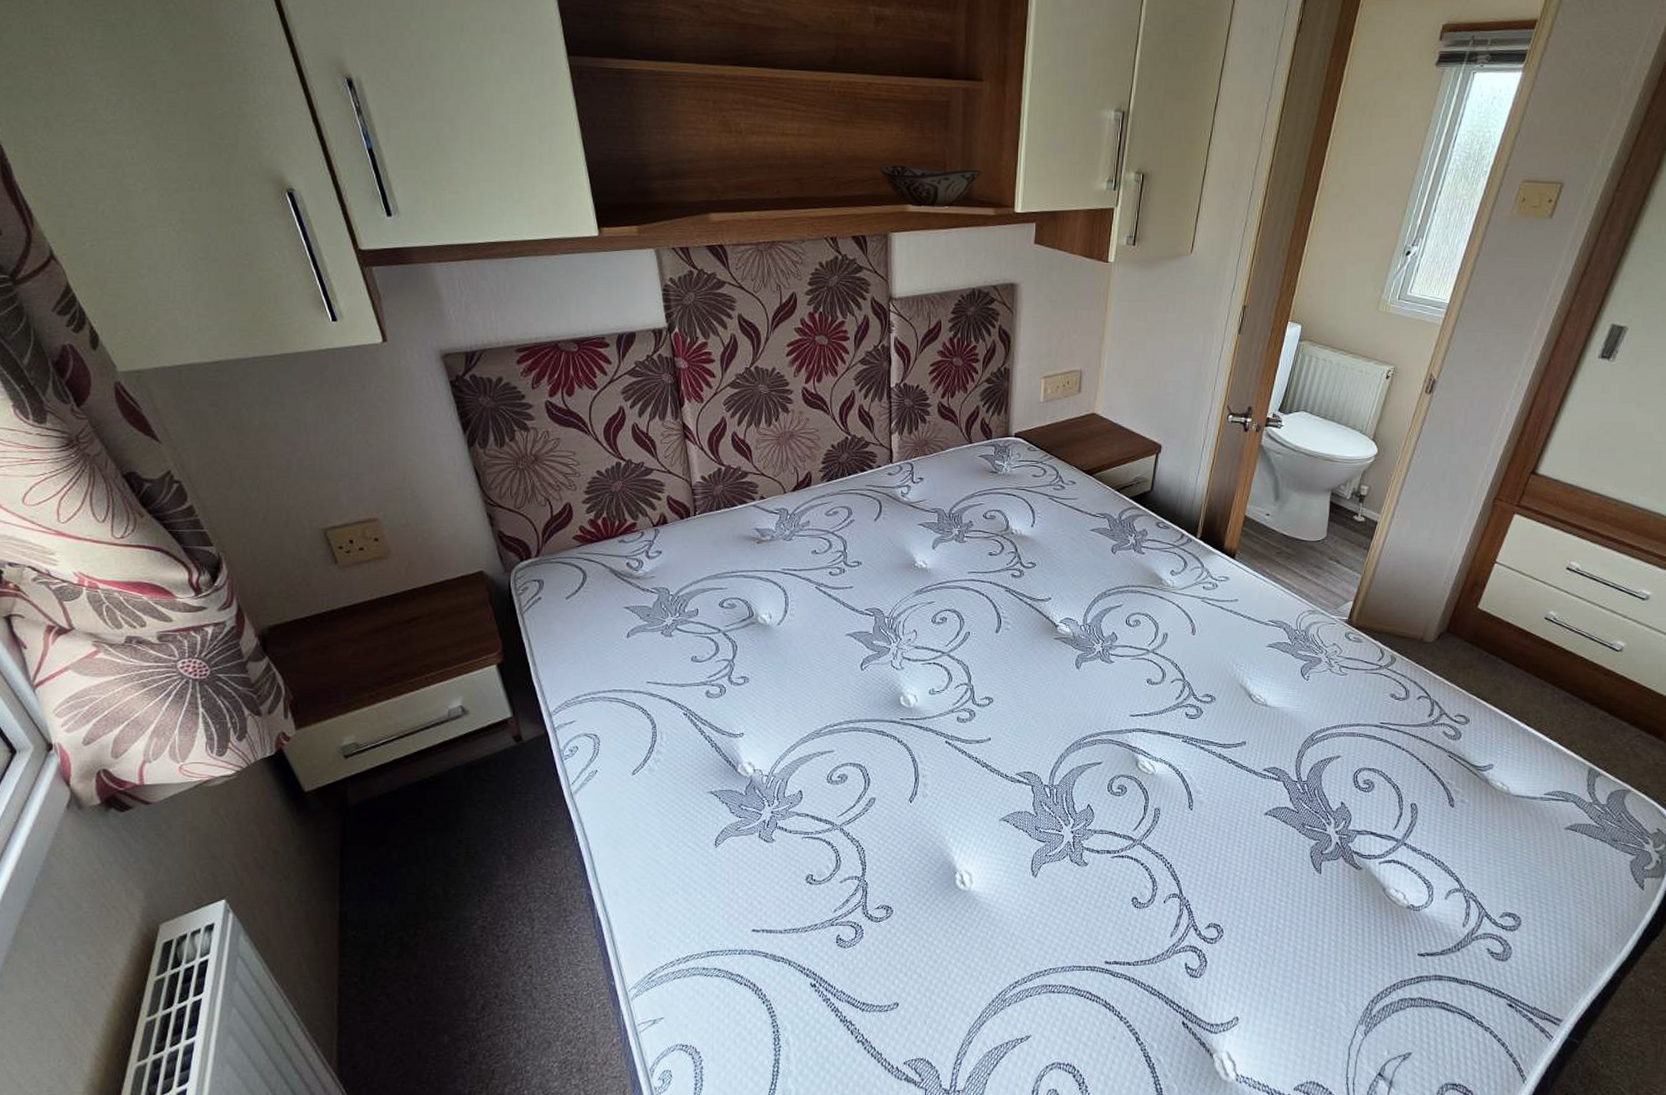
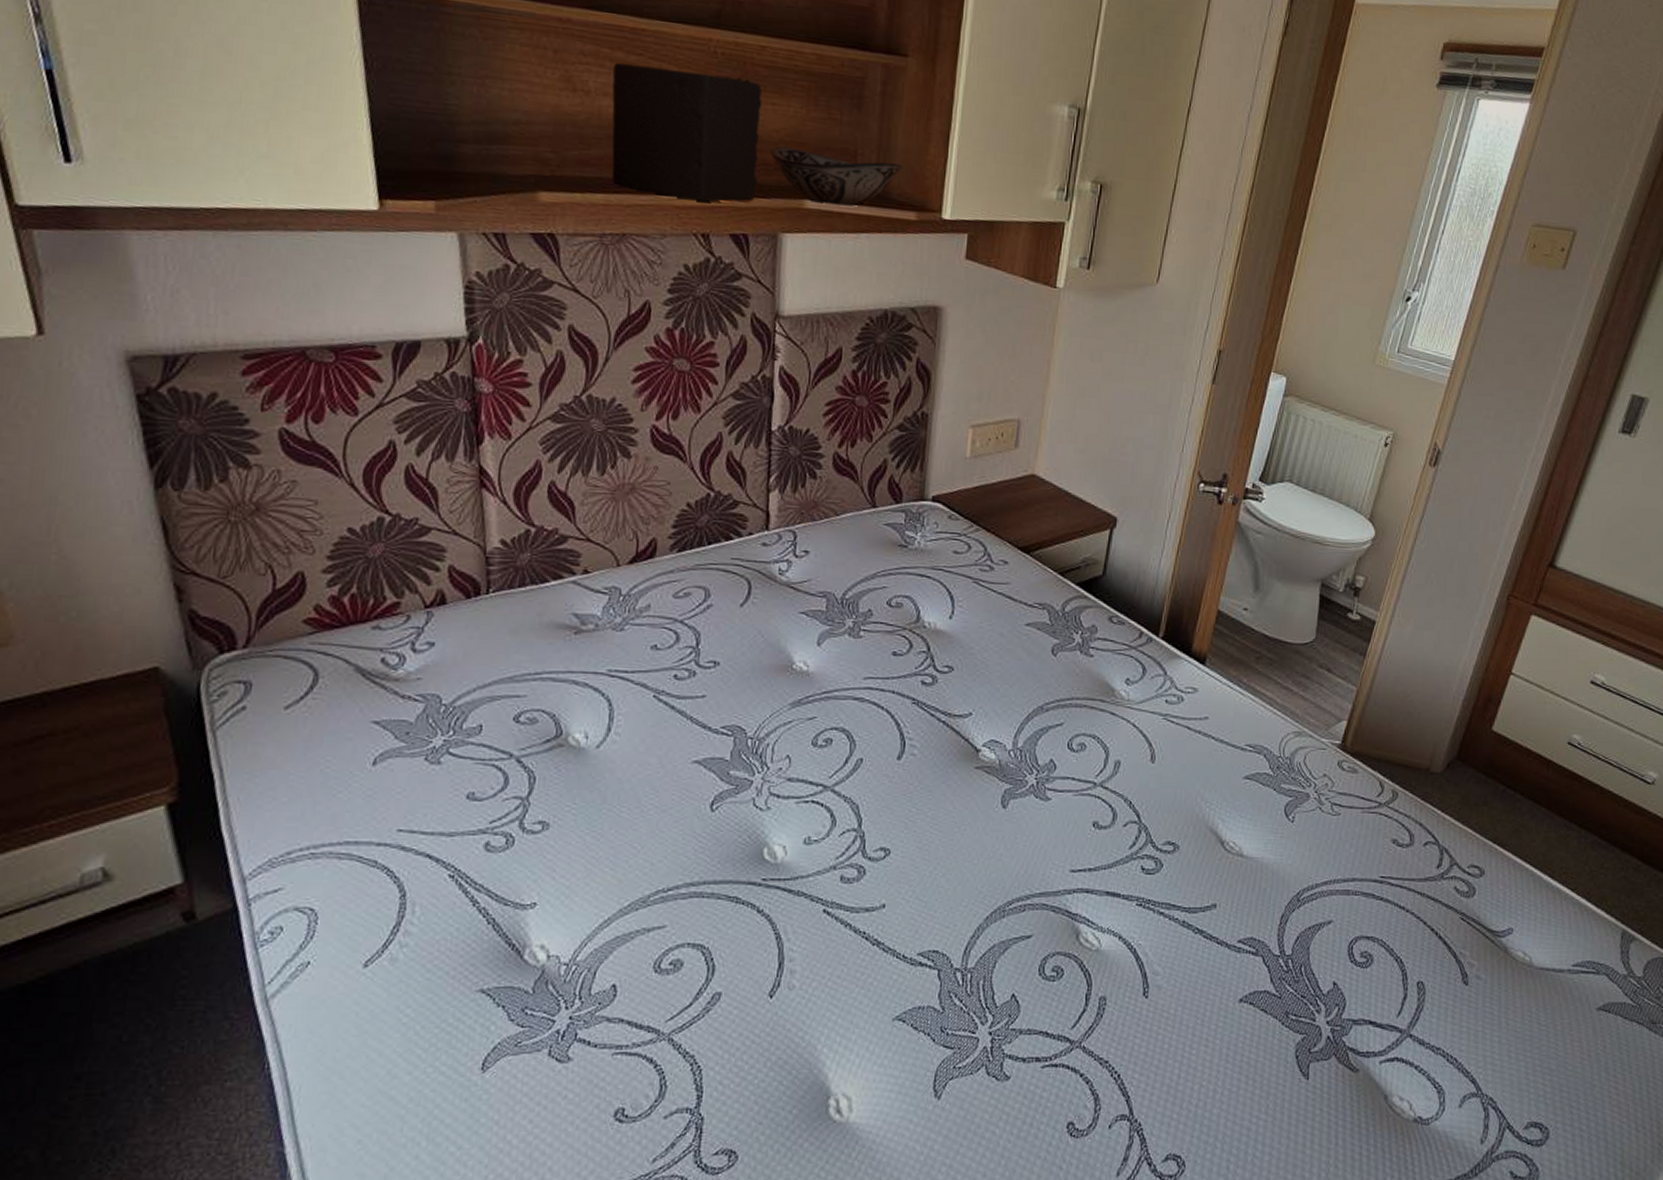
decorative box: none [758,106,871,212] -> present [611,62,763,203]

